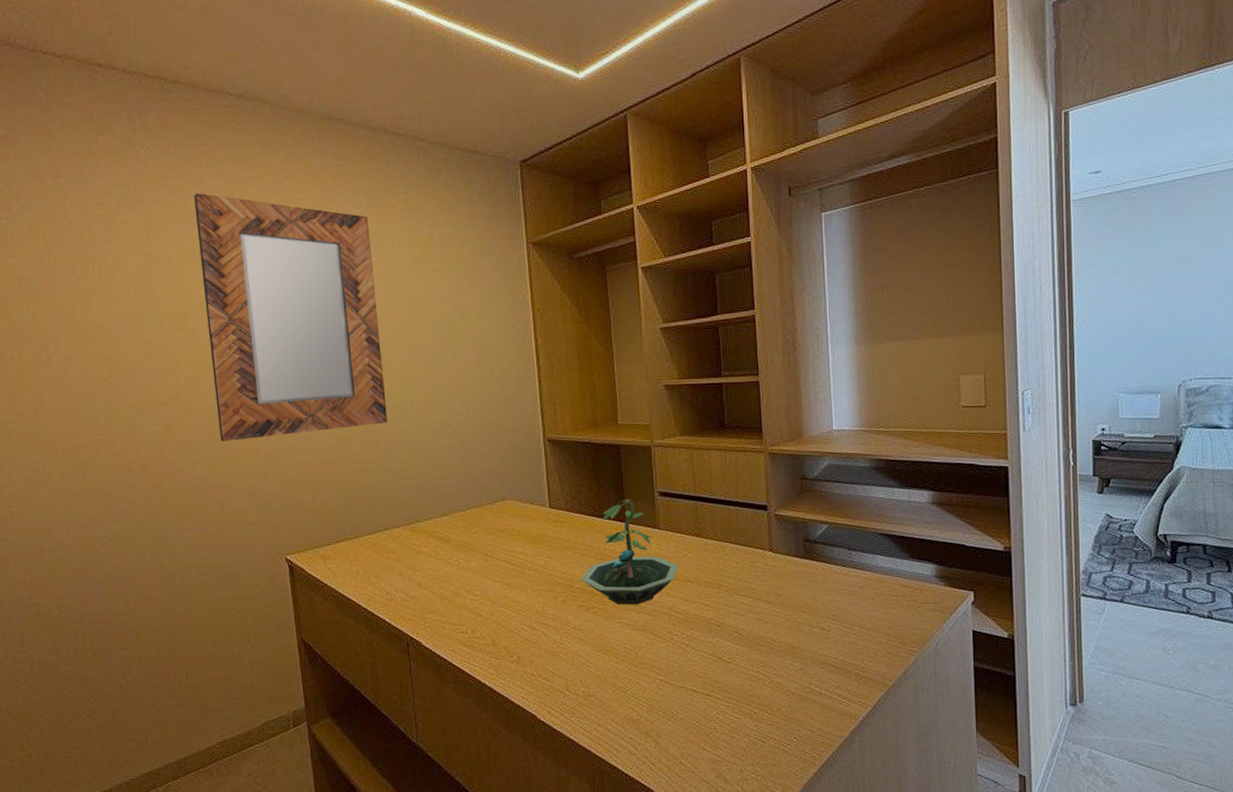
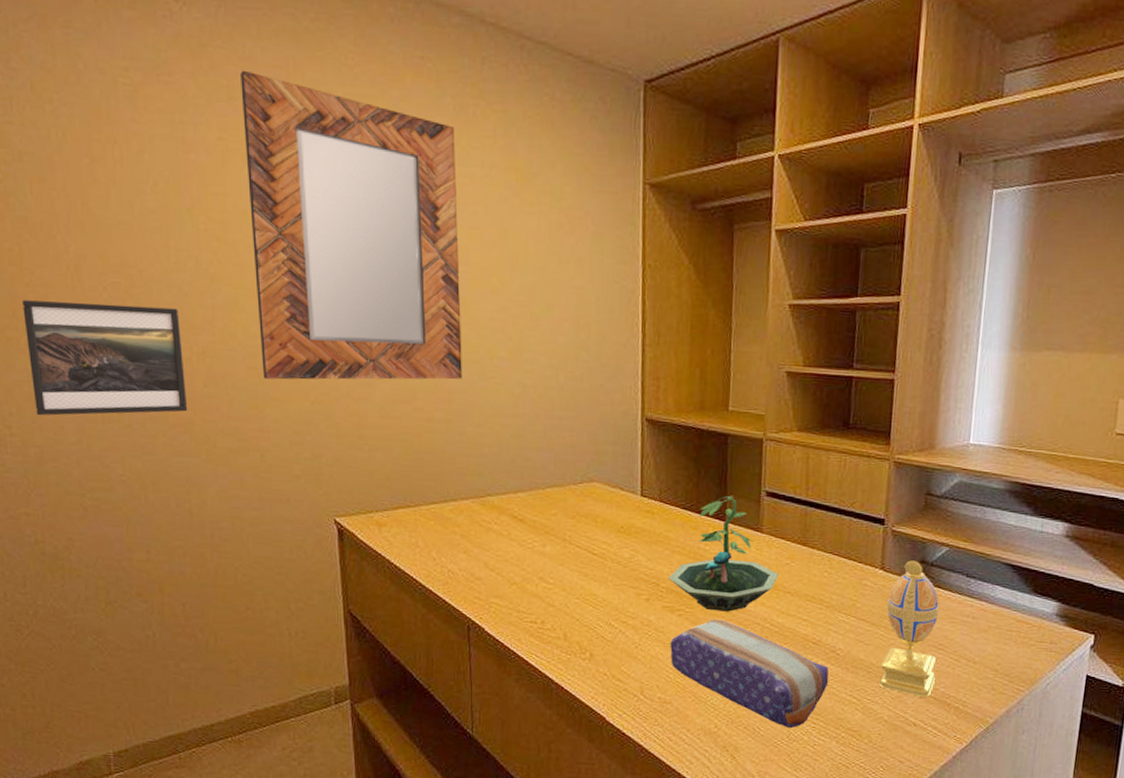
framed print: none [21,391,158,494] -> present [22,300,188,416]
pencil case: none [587,613,736,710] -> present [669,620,829,729]
decorative egg: none [779,540,834,667] -> present [879,560,940,697]

